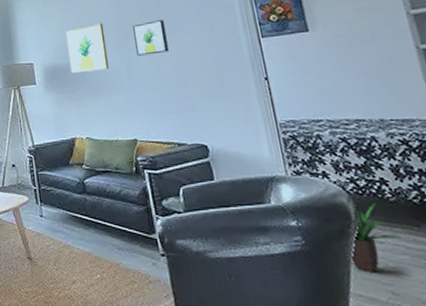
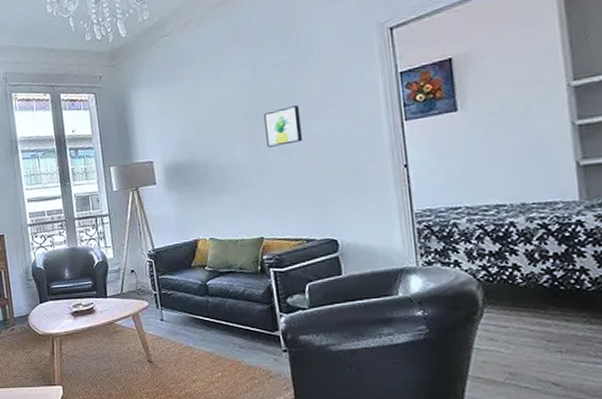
wall art: present [65,23,110,73] -> none [189,112,237,170]
potted plant: present [351,203,402,273] -> none [473,289,527,356]

